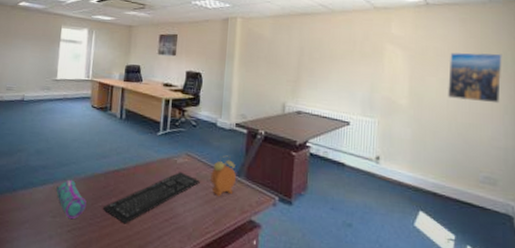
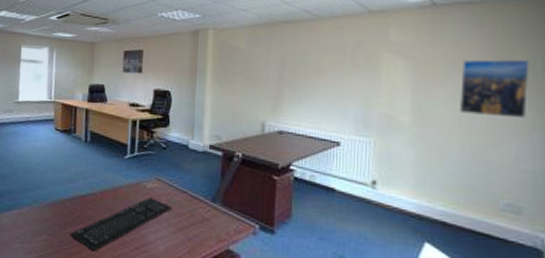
pencil case: present [55,179,86,220] -> none [21,205,53,246]
alarm clock: present [209,155,236,196] -> none [182,180,211,224]

